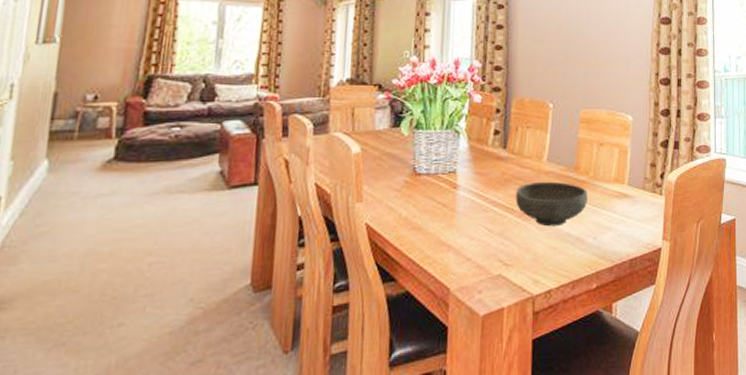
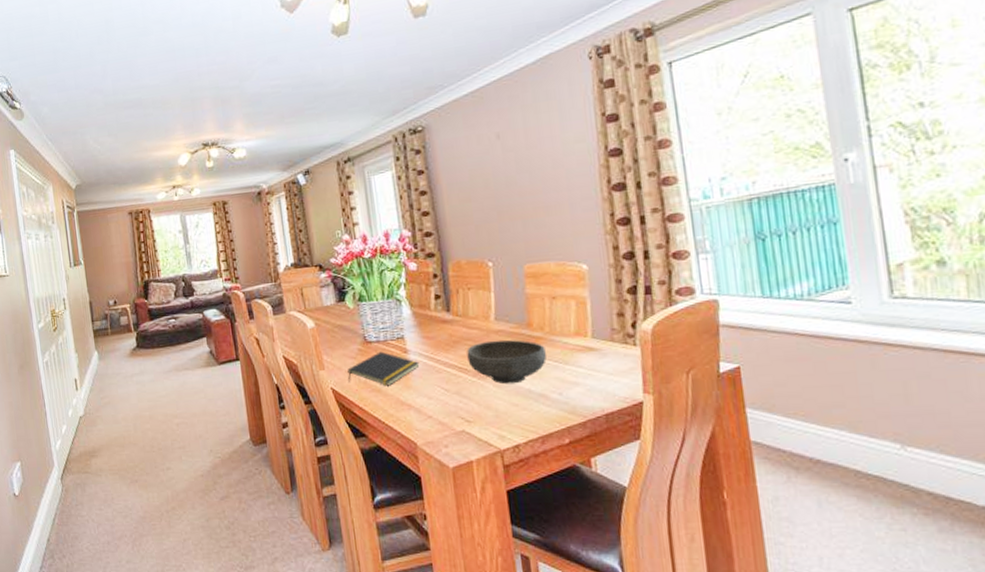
notepad: none [387,185,468,224] -> present [347,351,420,386]

